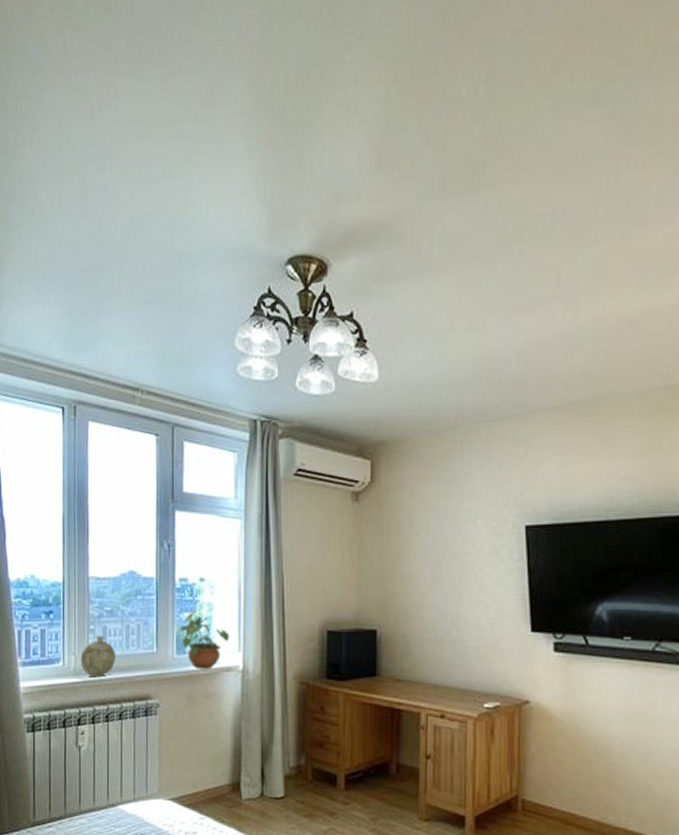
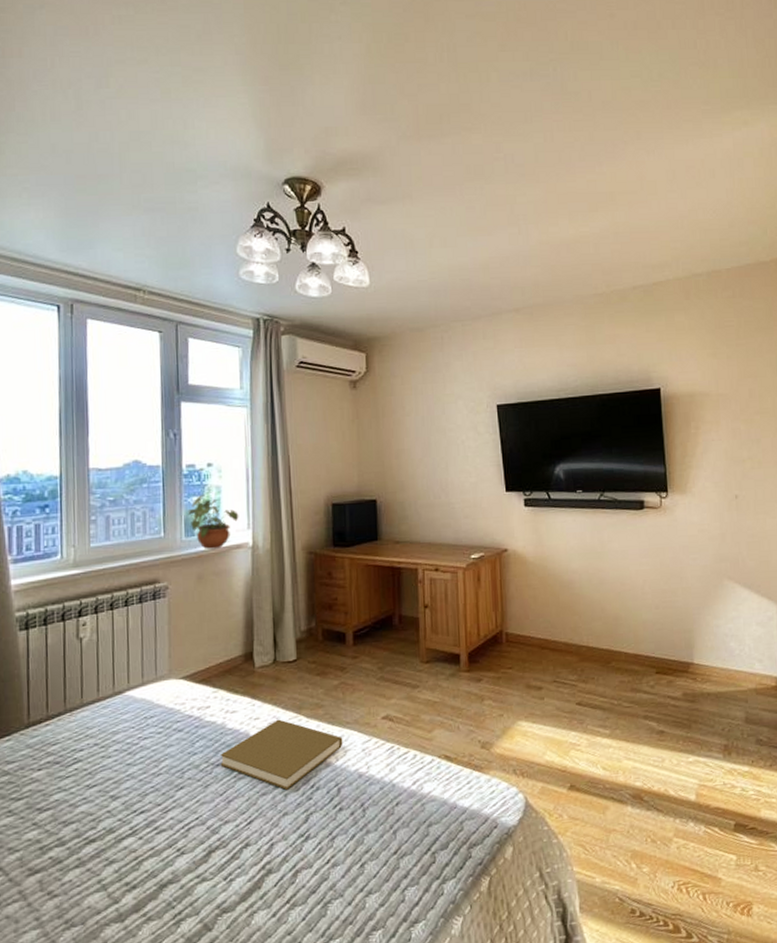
decorative vase: present [80,636,116,678] -> none [81,525,120,568]

